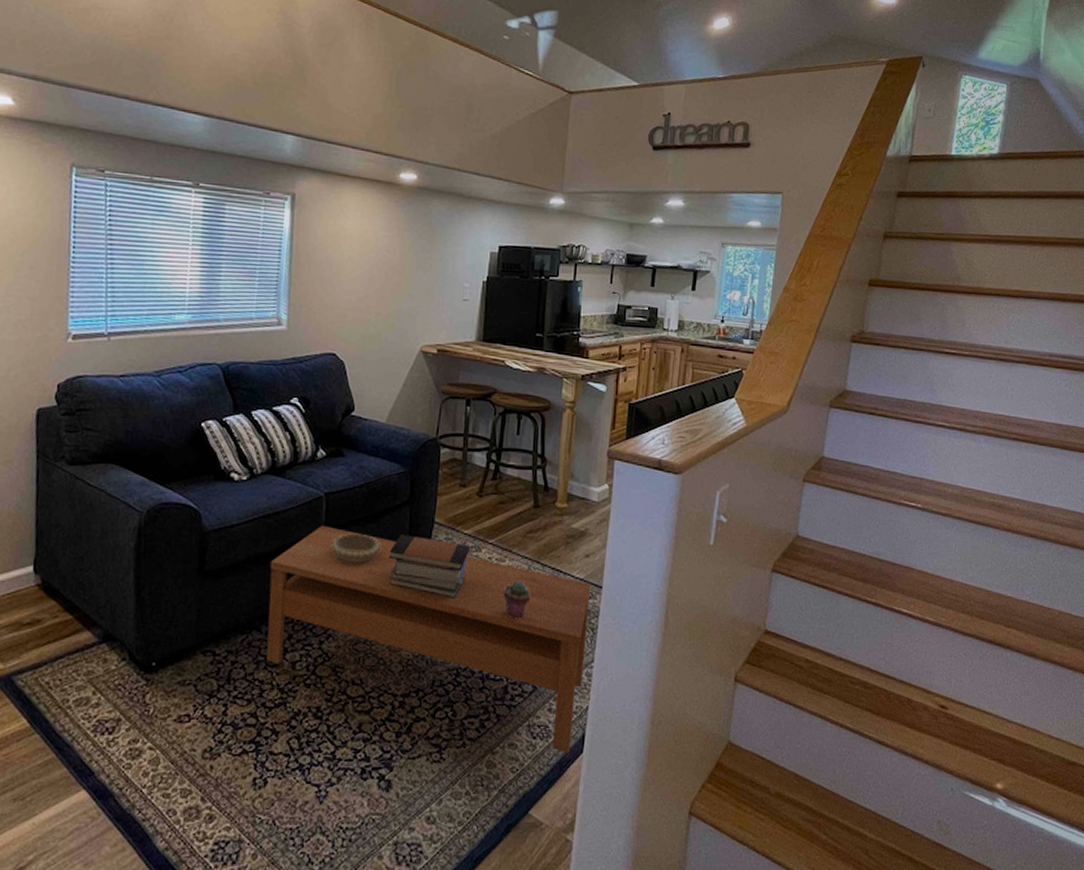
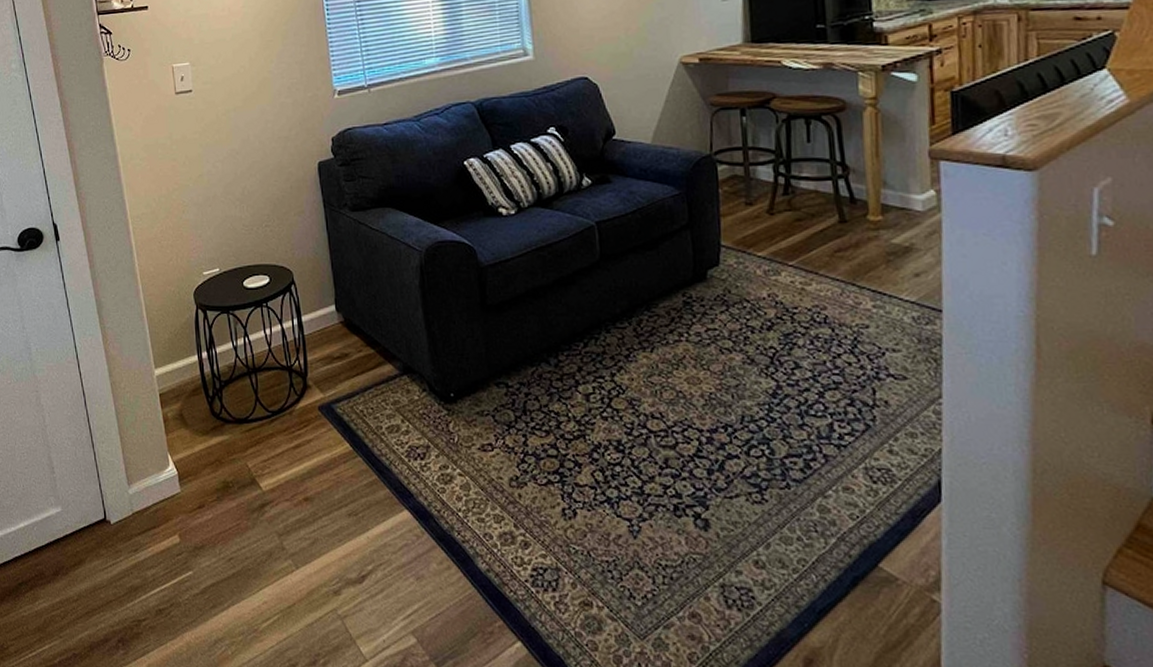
coffee table: present [266,526,591,754] -> none [549,256,930,502]
decorative bowl: present [331,534,380,563] -> none [610,263,663,293]
book stack: present [388,534,470,598] -> none [673,260,767,327]
potted succulent: present [503,580,531,619] -> none [813,306,850,349]

